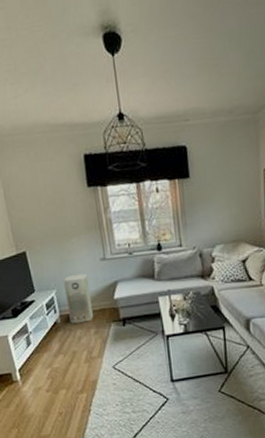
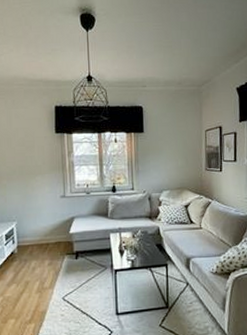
air purifier: present [63,273,94,324] -> none [24,208,50,254]

